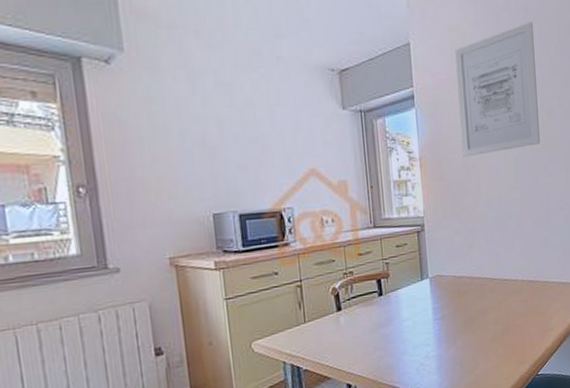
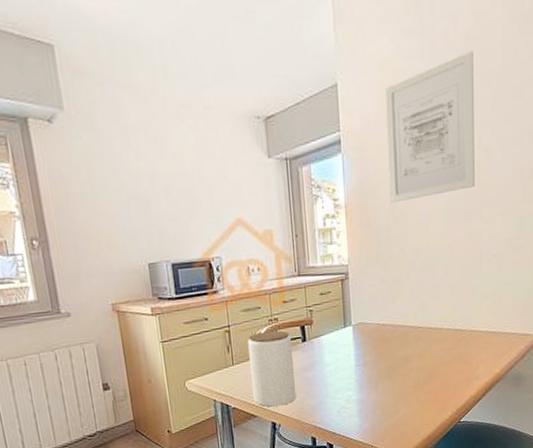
jar: none [320,284,373,368] -> present [247,330,297,407]

